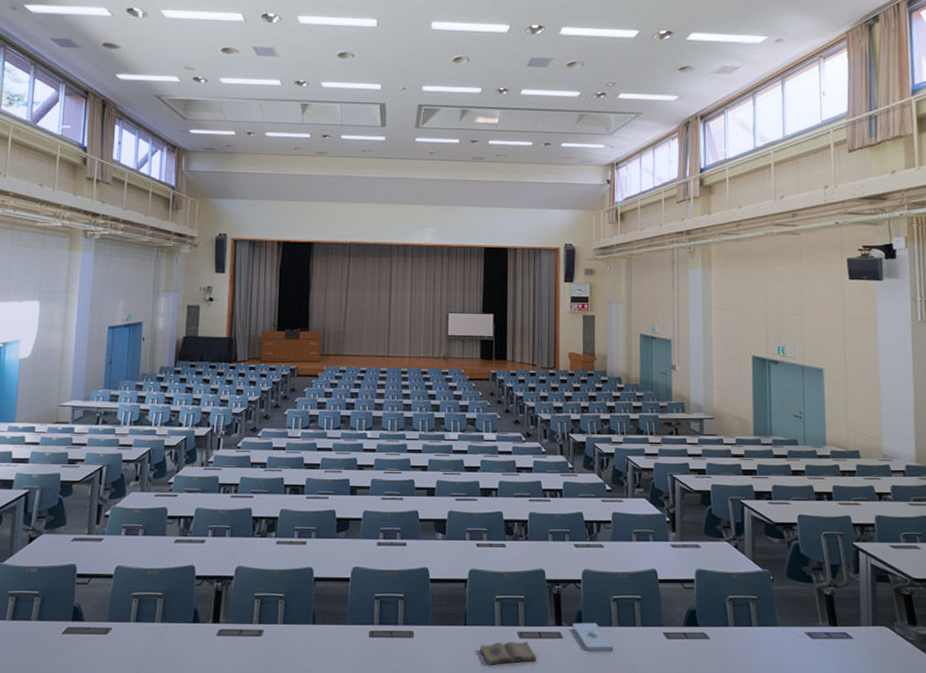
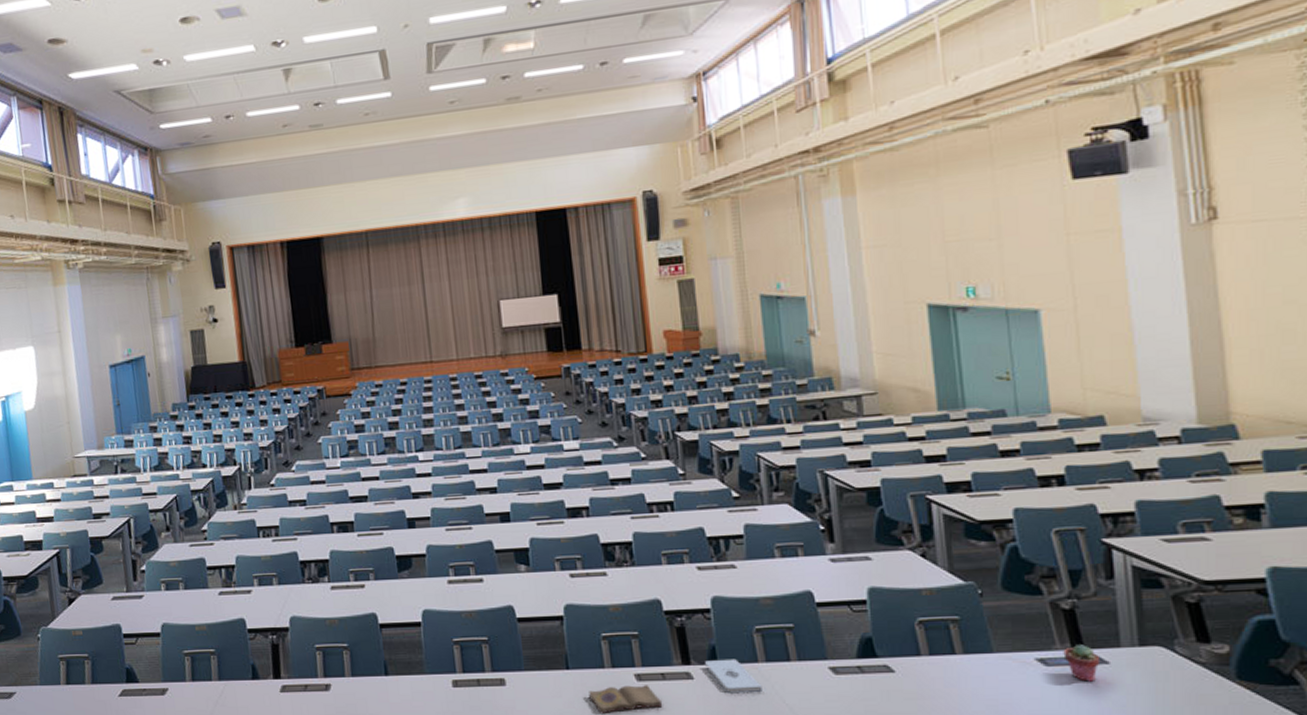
potted succulent: none [823,623,848,652] -> present [1063,644,1101,682]

